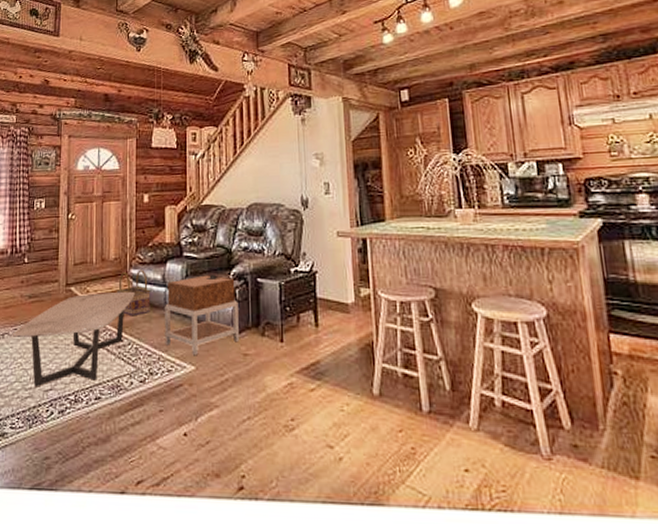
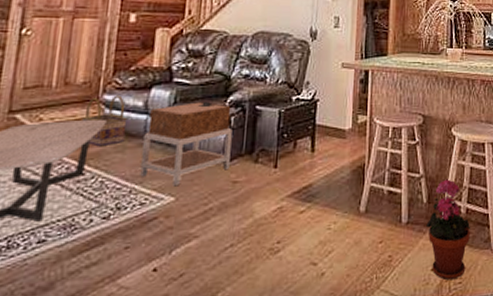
potted plant: none [452,364,511,486] -> present [426,179,470,280]

